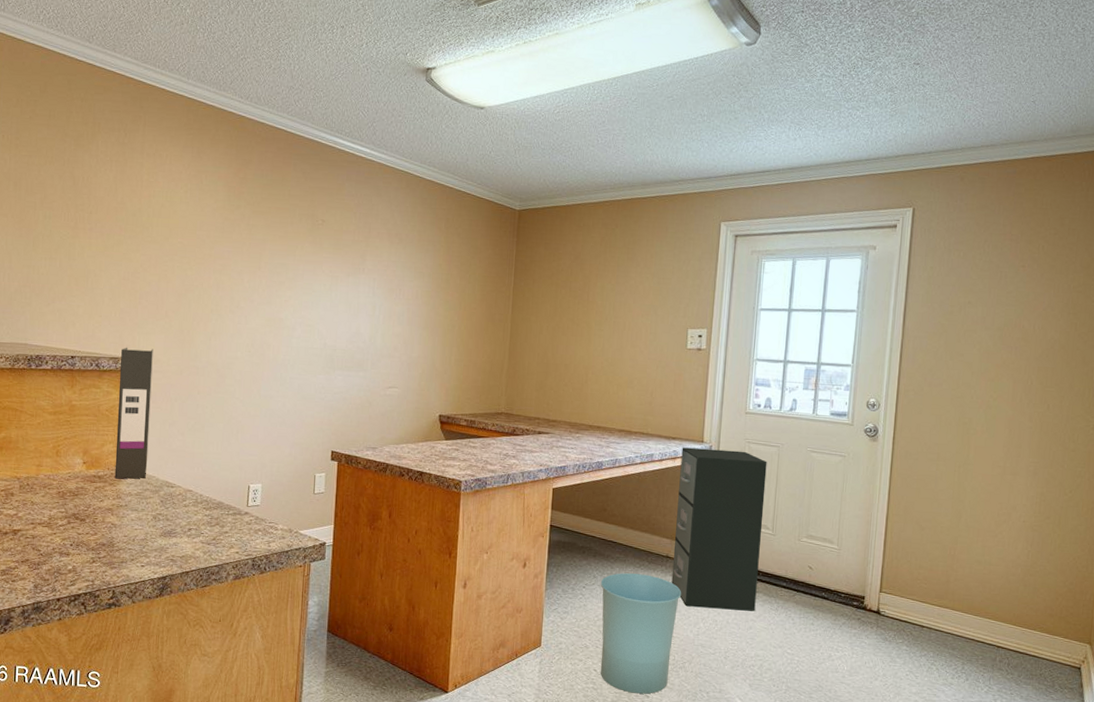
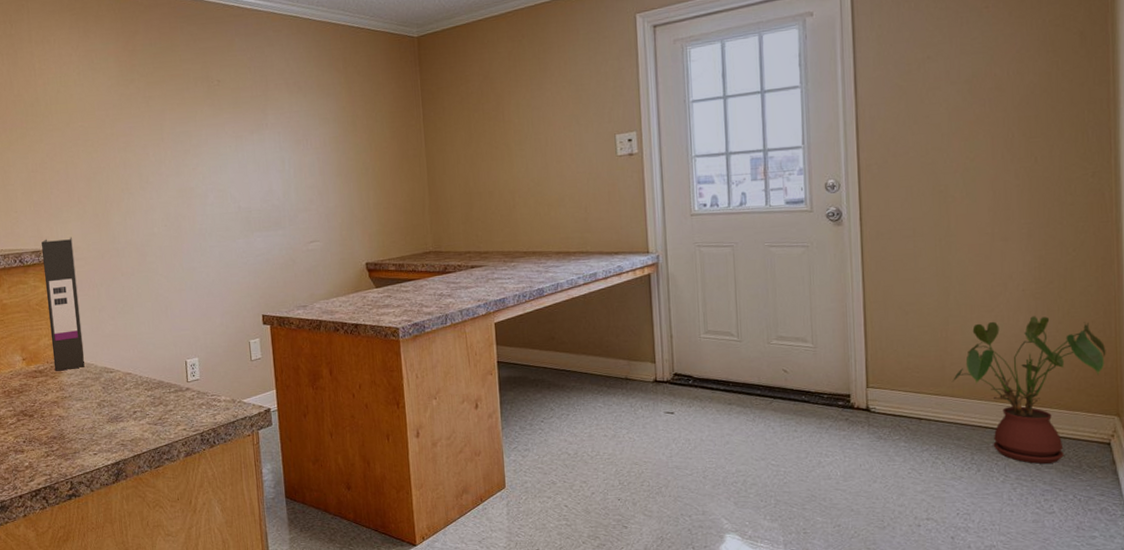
waste bin: present [600,573,682,694] -> none [559,400,648,525]
filing cabinet: present [671,447,767,611] -> none [626,256,730,429]
house plant: none [953,546,1087,680] -> present [951,316,1106,464]

